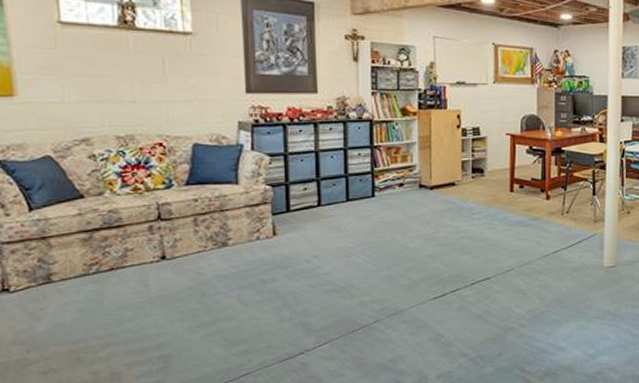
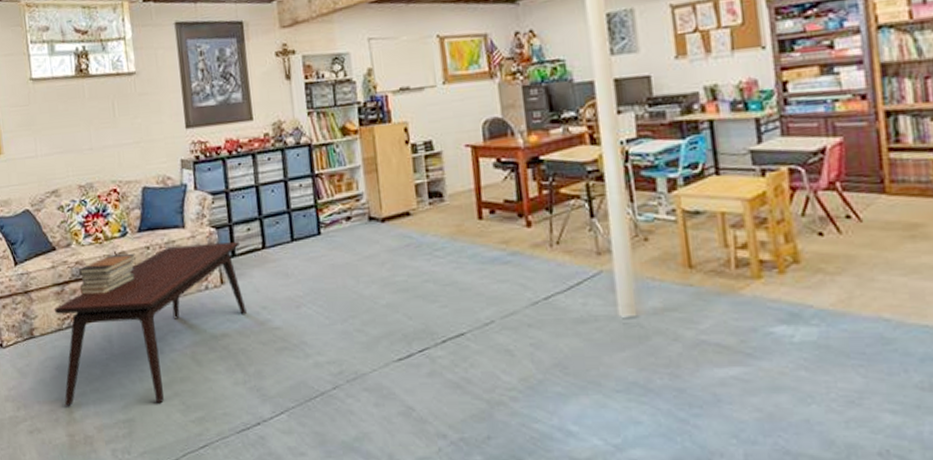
coffee table: none [79,199,297,346] -> present [54,242,247,406]
book stack: none [111,204,182,242] -> present [78,253,137,295]

